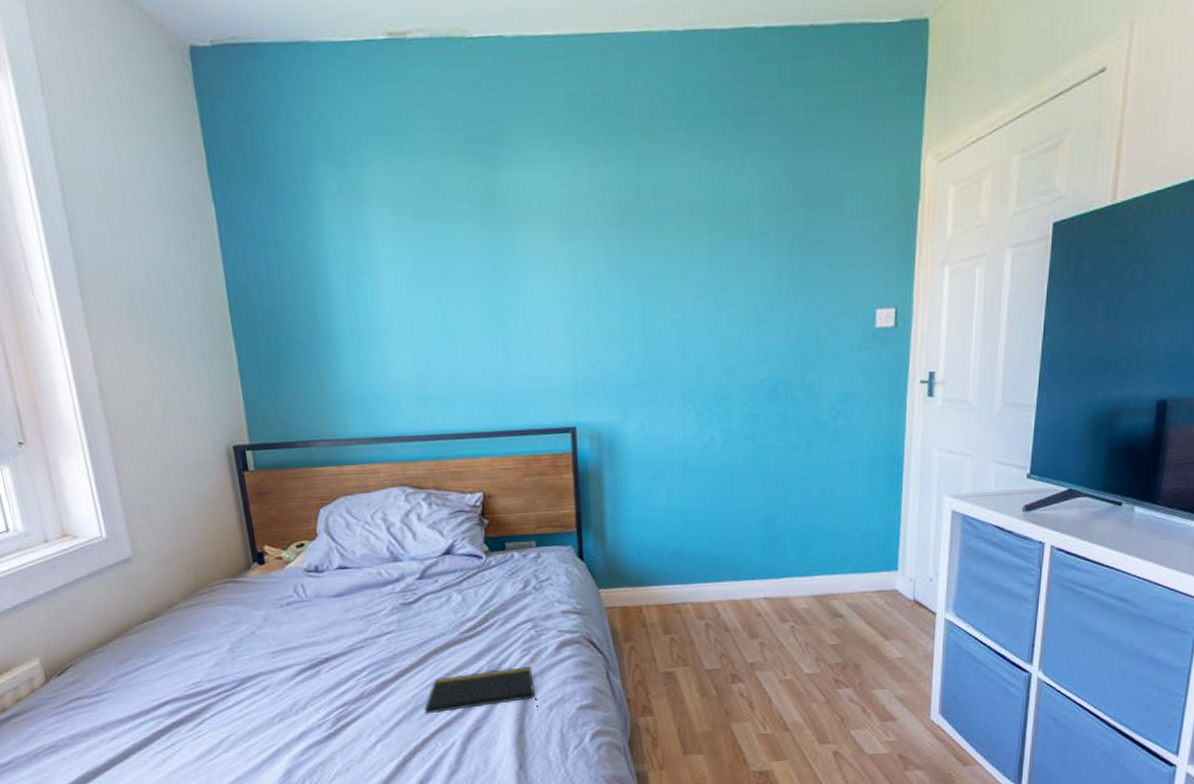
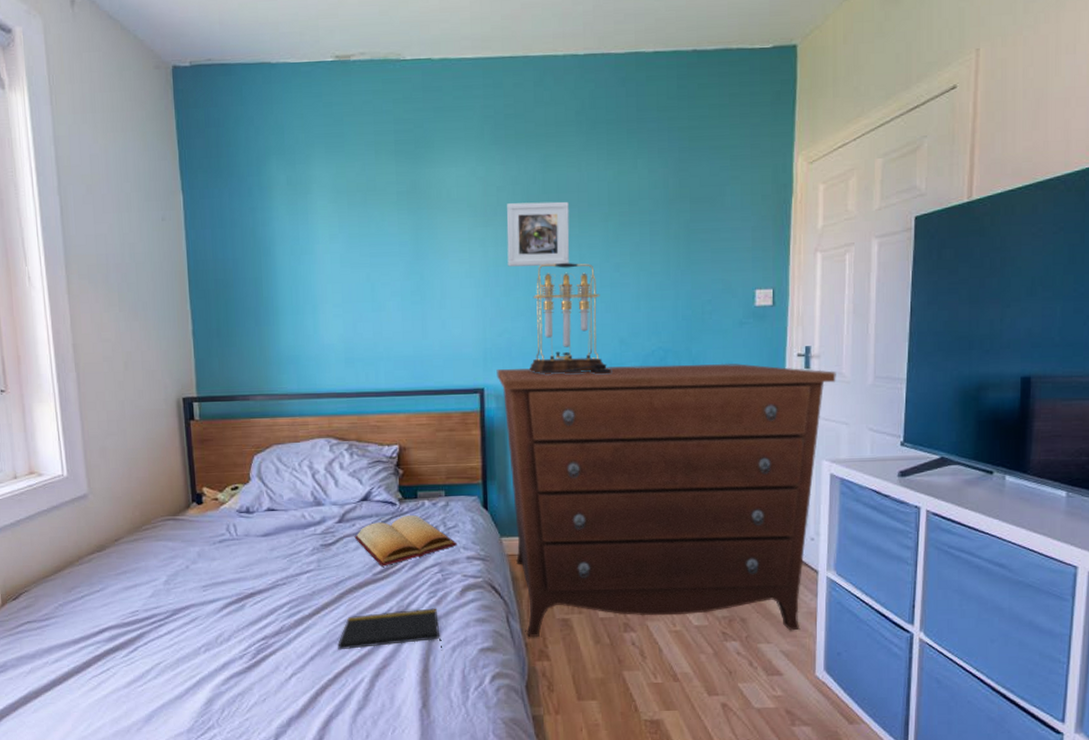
bible: none [437,568,551,625] -> present [354,515,457,567]
dresser: none [589,392,961,693] -> present [496,363,836,638]
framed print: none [596,209,669,287] -> present [506,201,570,267]
table lamp: none [626,281,718,410] -> present [530,262,612,374]

